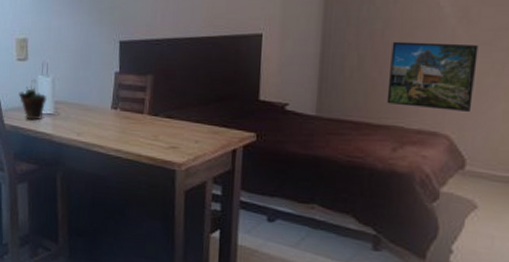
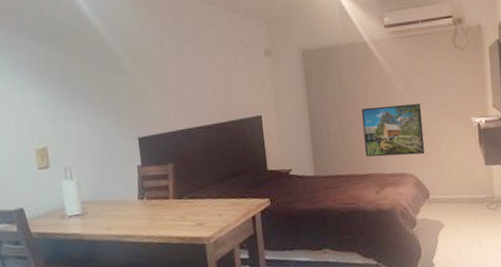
succulent plant: present [18,79,47,121] -> none [43,184,73,224]

